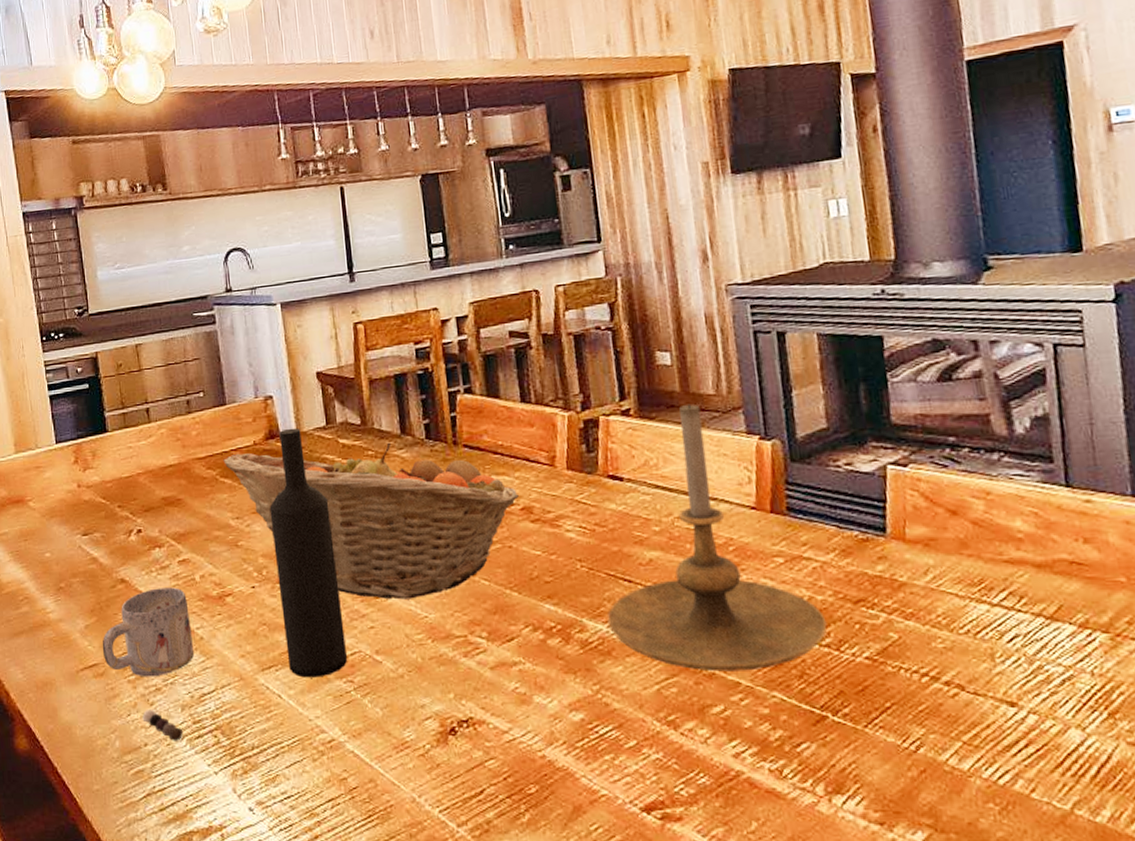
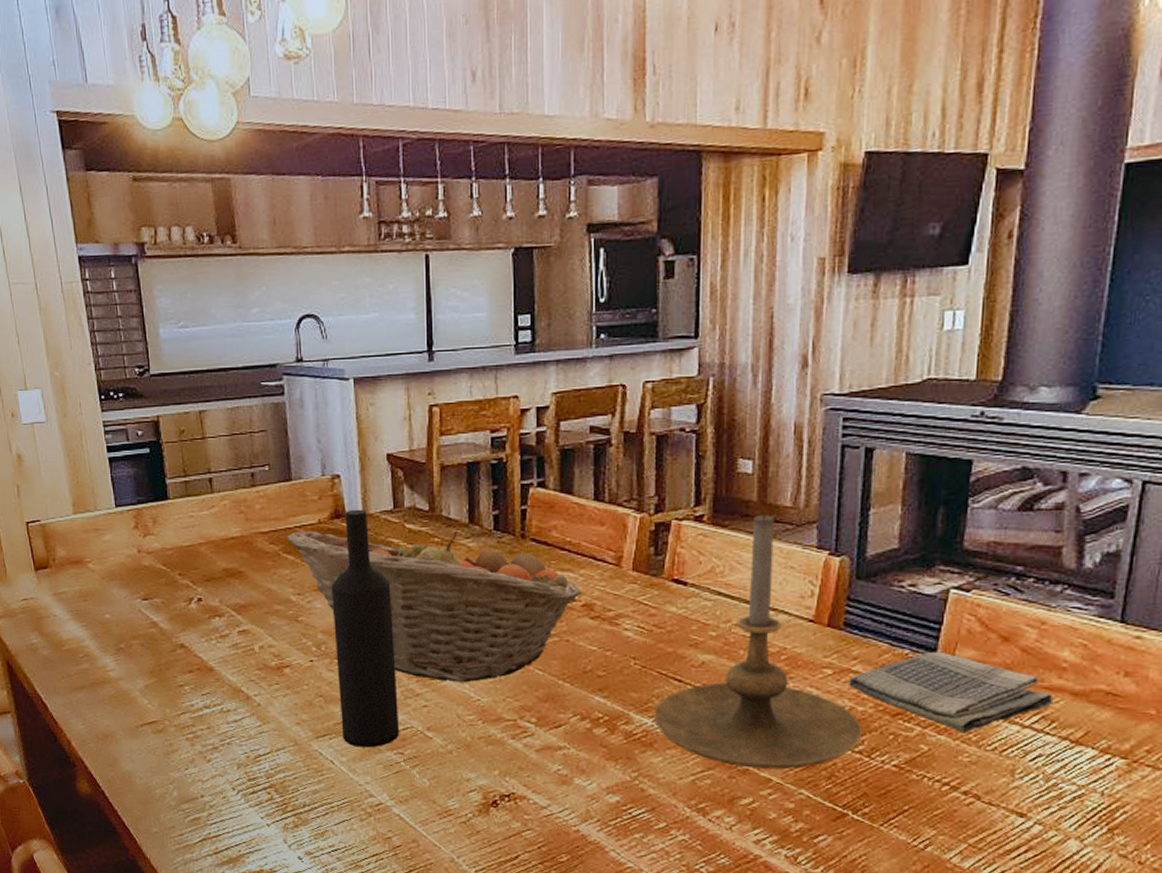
mug: present [102,587,194,677] -> none [161,655,251,737]
pepper shaker: present [142,708,184,741] -> none [199,764,239,795]
dish towel: none [802,530,1018,617] -> present [849,651,1054,734]

